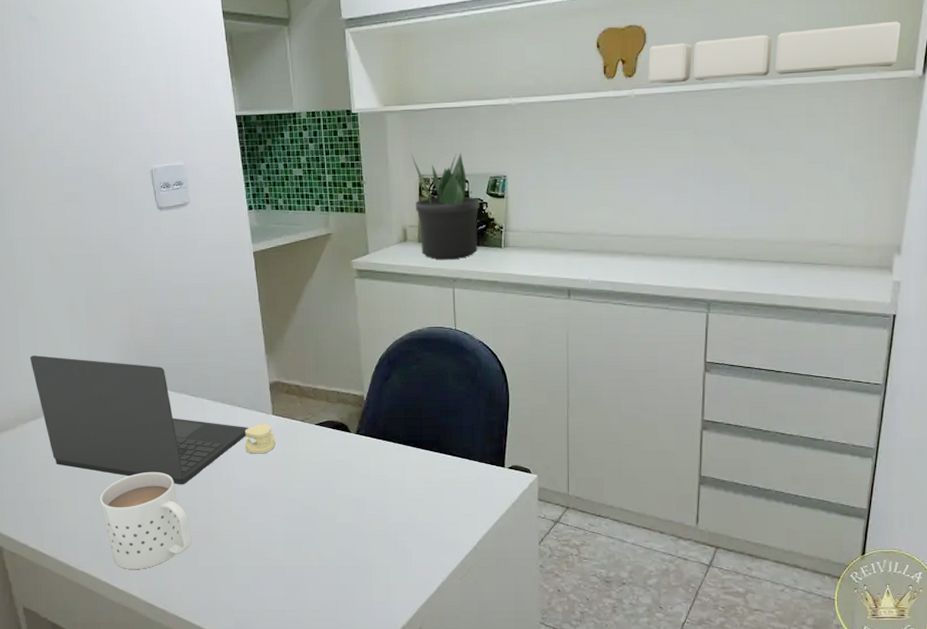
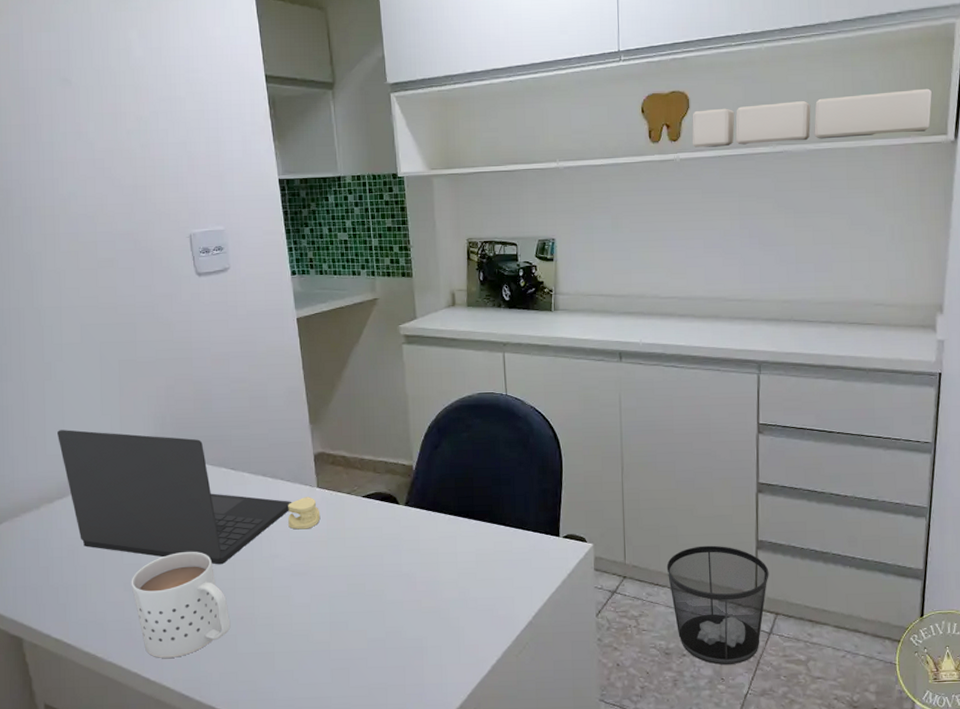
planter: present [411,153,480,260] -> none [459,216,529,324]
waste bin: none [609,479,711,594] -> present [666,545,769,665]

